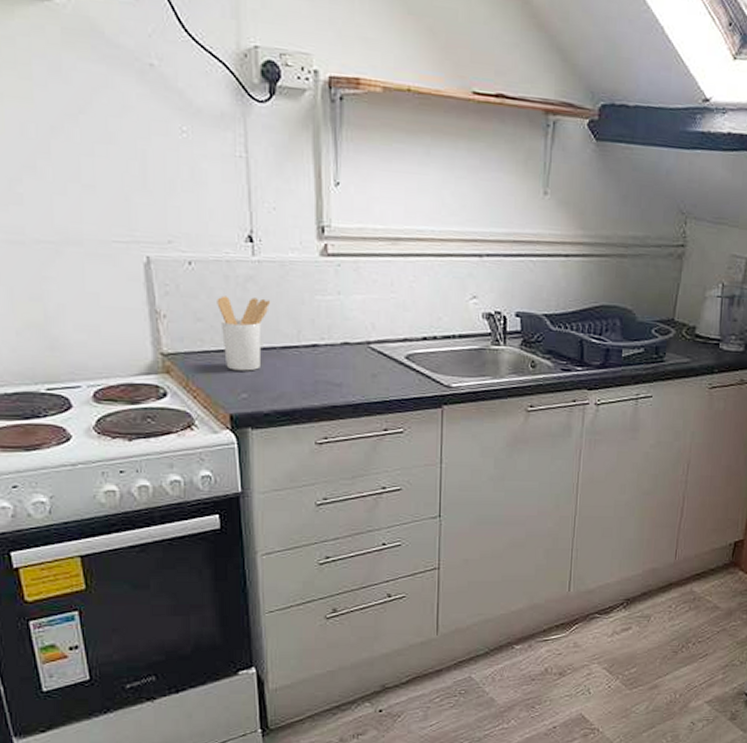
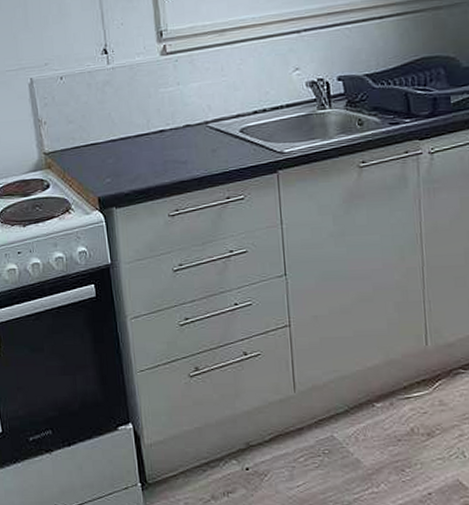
utensil holder: present [217,295,271,371] -> none [83,97,125,160]

